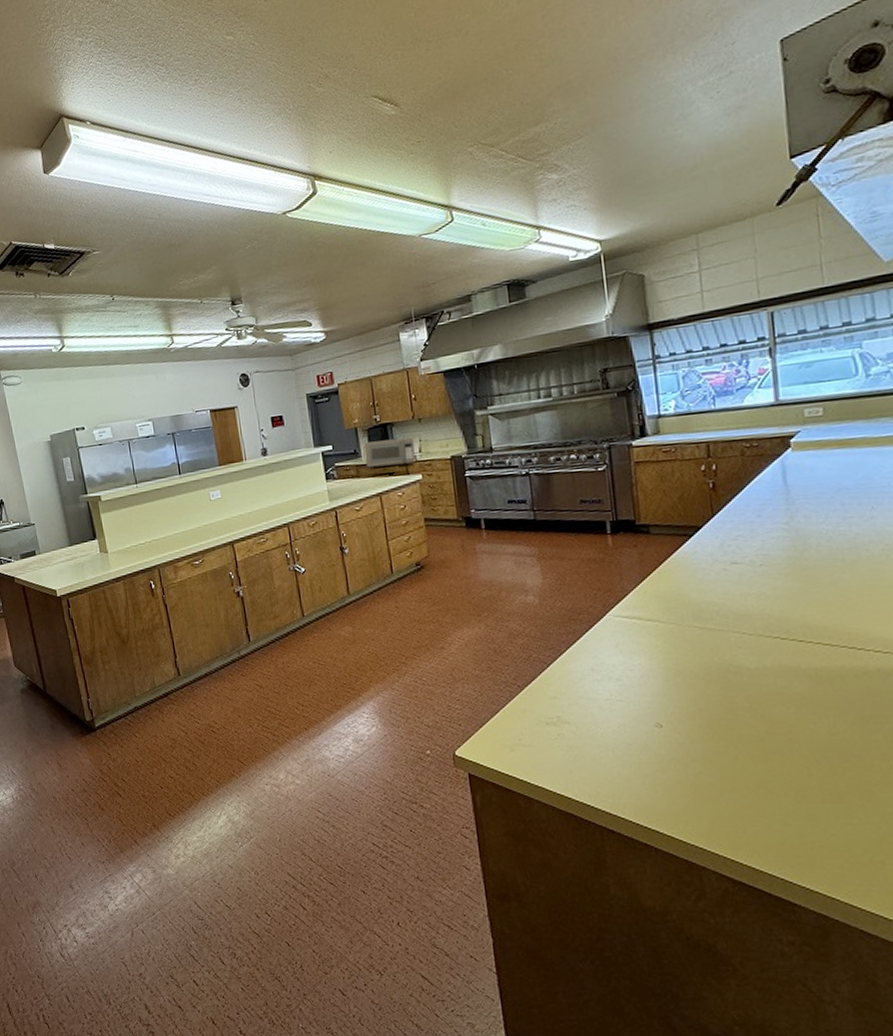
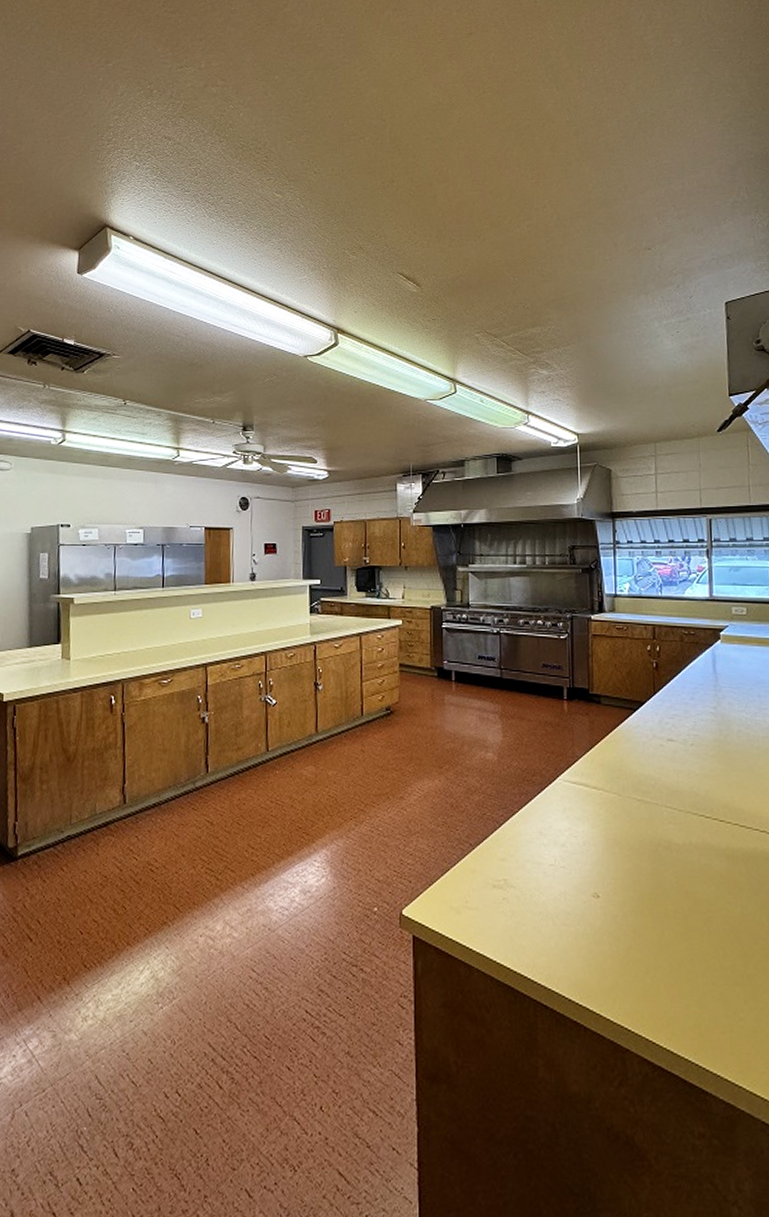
microwave: present [363,437,415,469] -> none [350,582,398,611]

